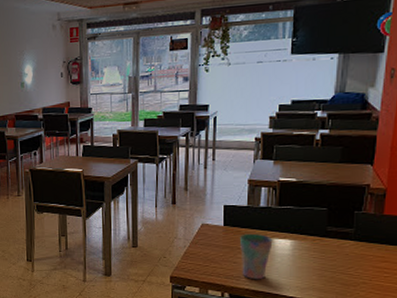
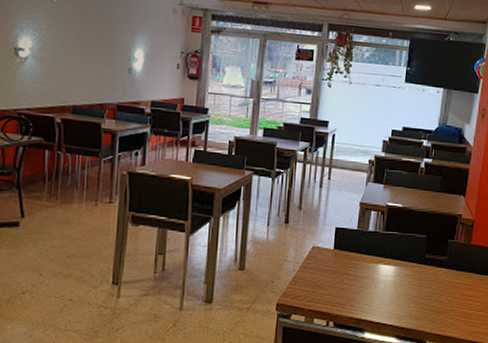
cup: present [239,233,273,280] -> none [347,258,378,308]

